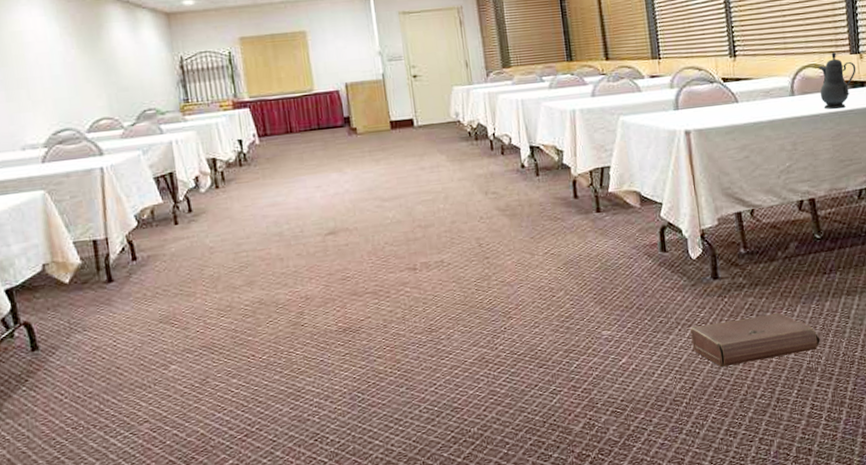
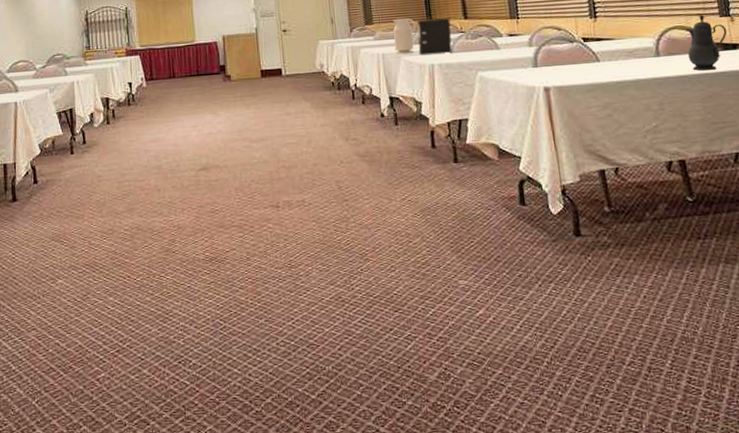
water jug: none [531,59,556,101] -> present [393,17,416,55]
binder: none [557,59,594,101] -> present [417,18,453,56]
briefcase: present [690,313,820,368] -> none [551,276,696,329]

